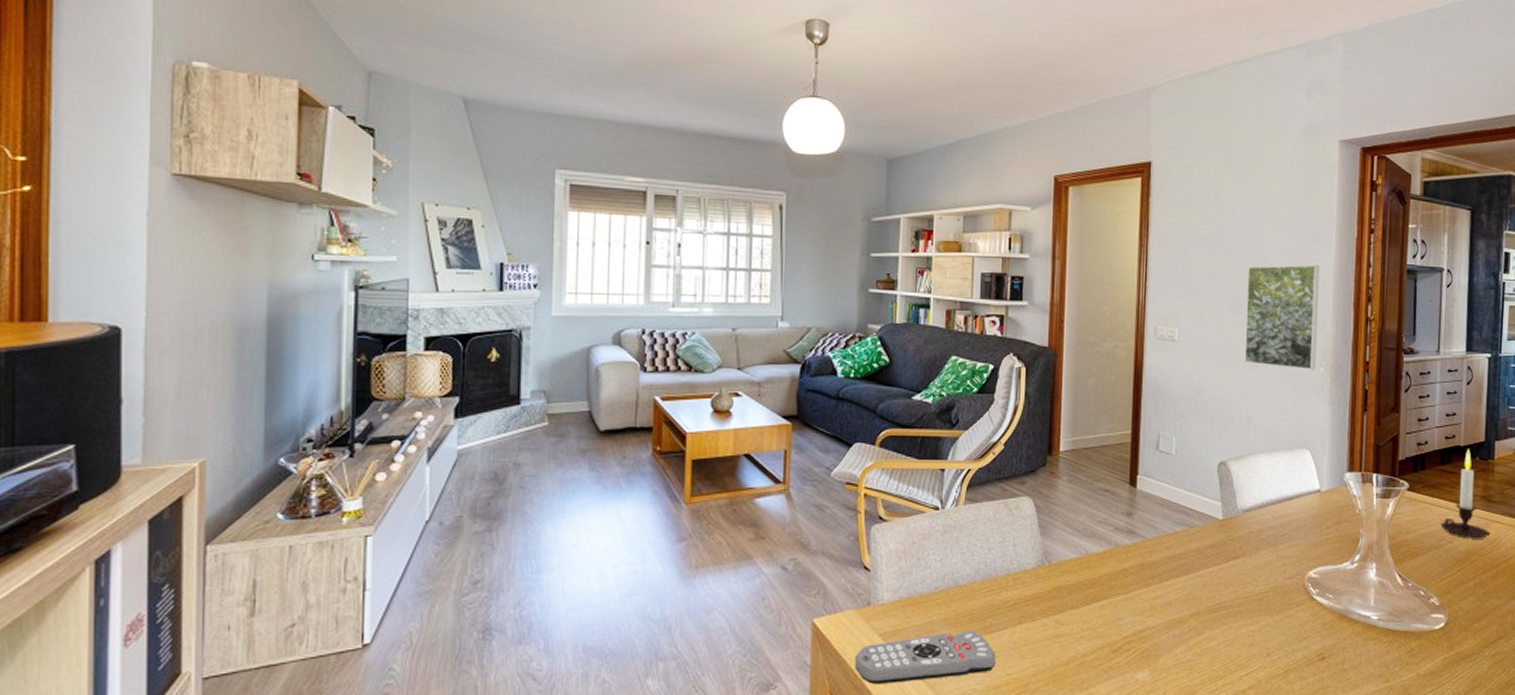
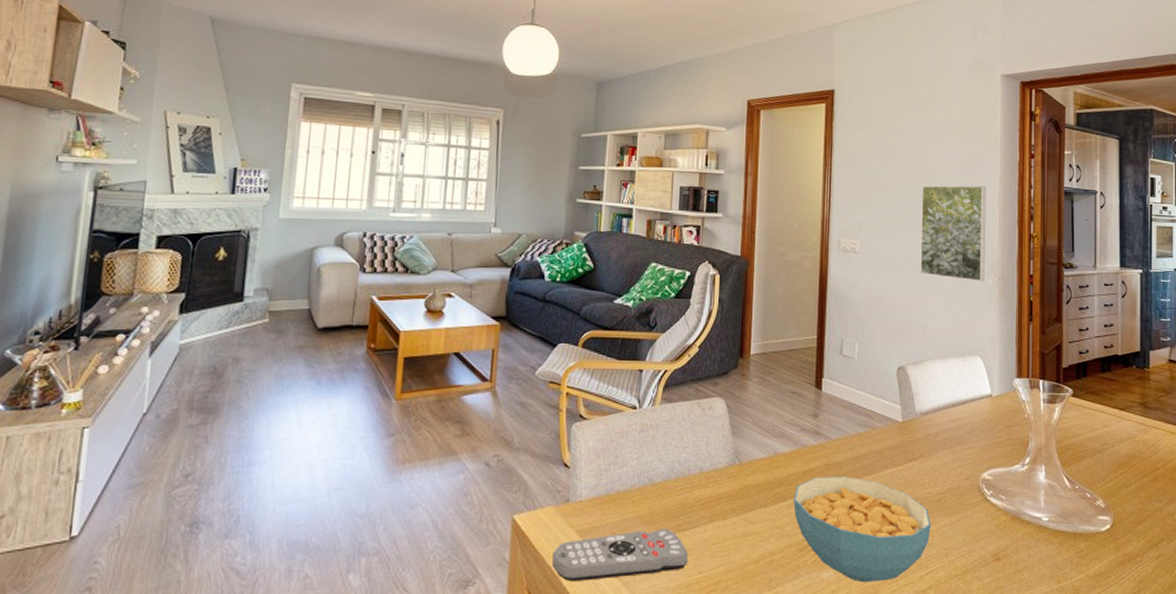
cereal bowl: none [1106,576,1252,683] -> present [793,477,931,583]
candle: present [1440,448,1490,538] -> none [1103,357,1149,442]

